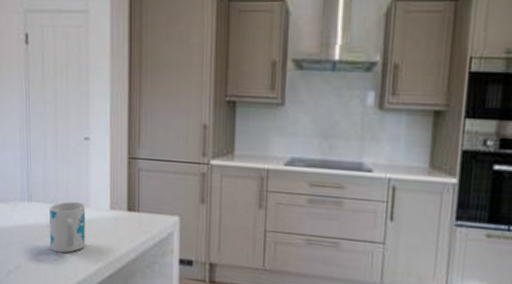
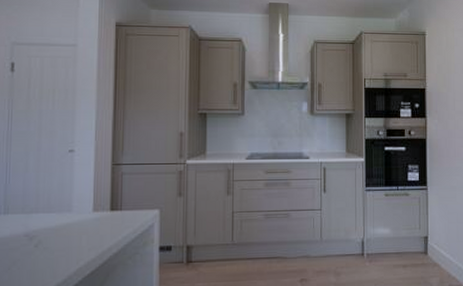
mug: present [50,201,86,253] -> none [27,208,68,260]

